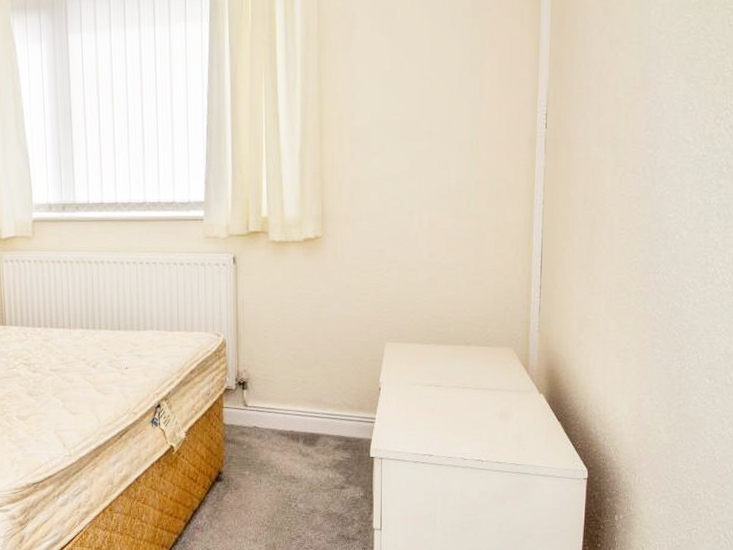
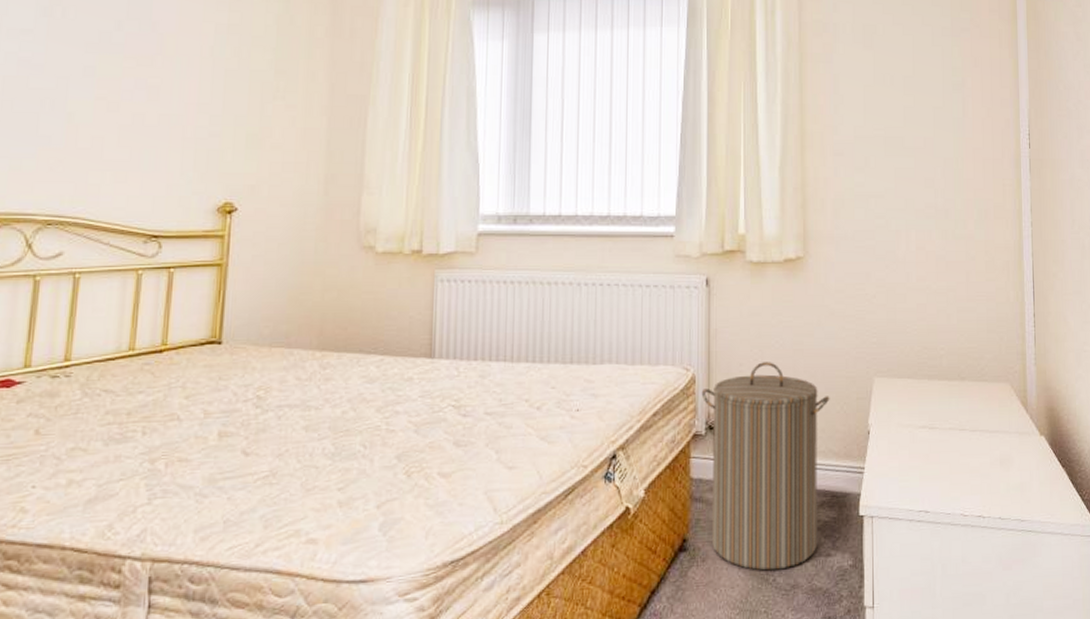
laundry hamper: none [231,329,345,498] -> present [701,362,830,571]

